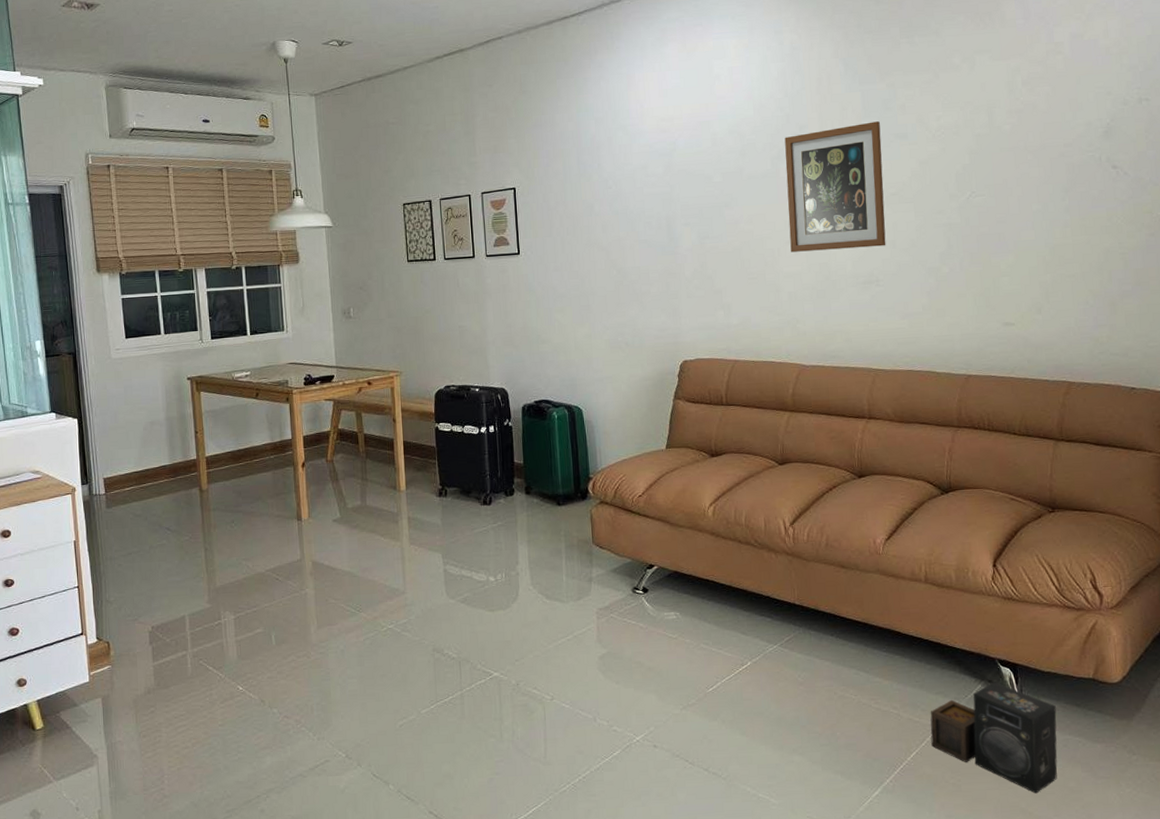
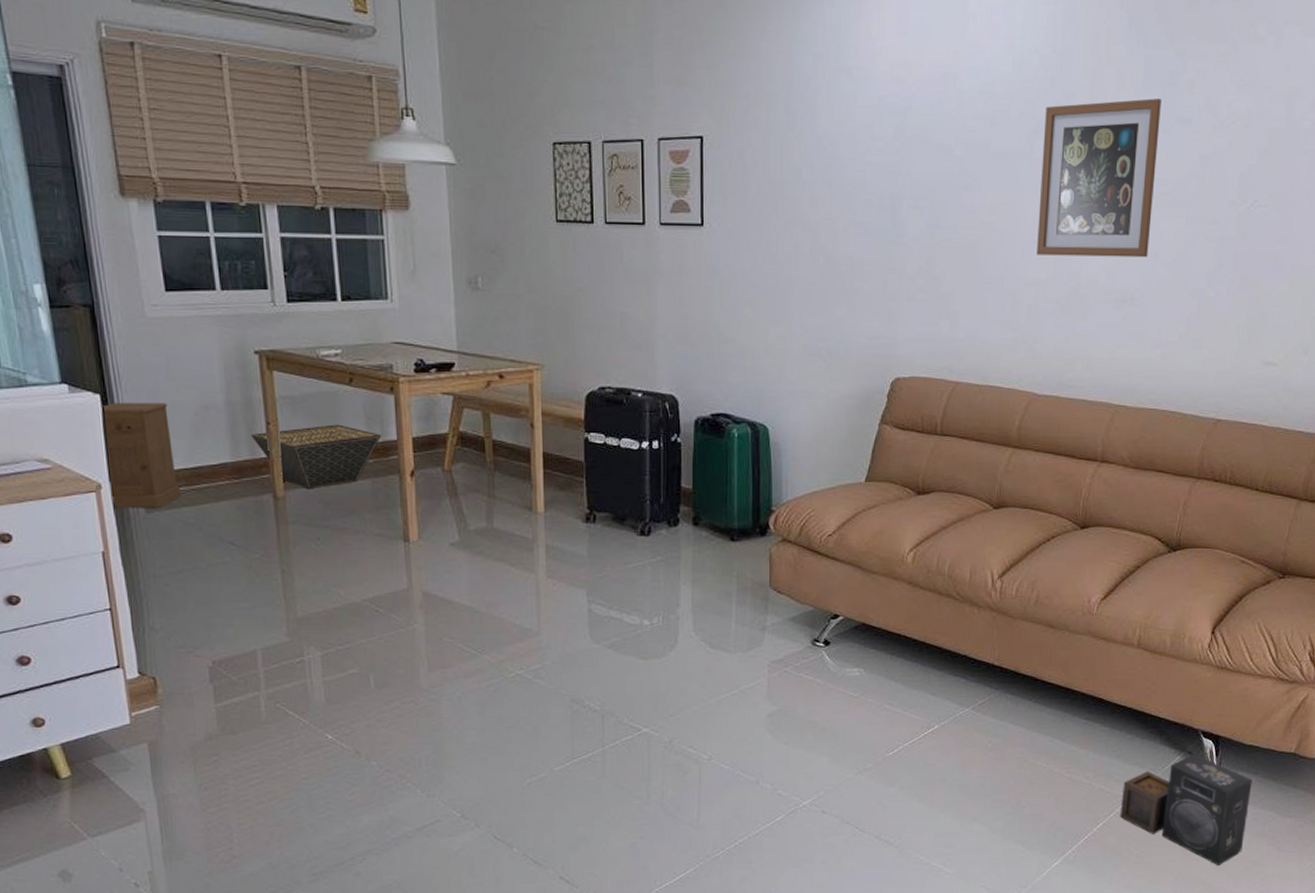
nightstand: none [77,422,132,506] -> present [101,403,181,508]
basket: none [183,429,280,483] -> present [250,424,382,490]

